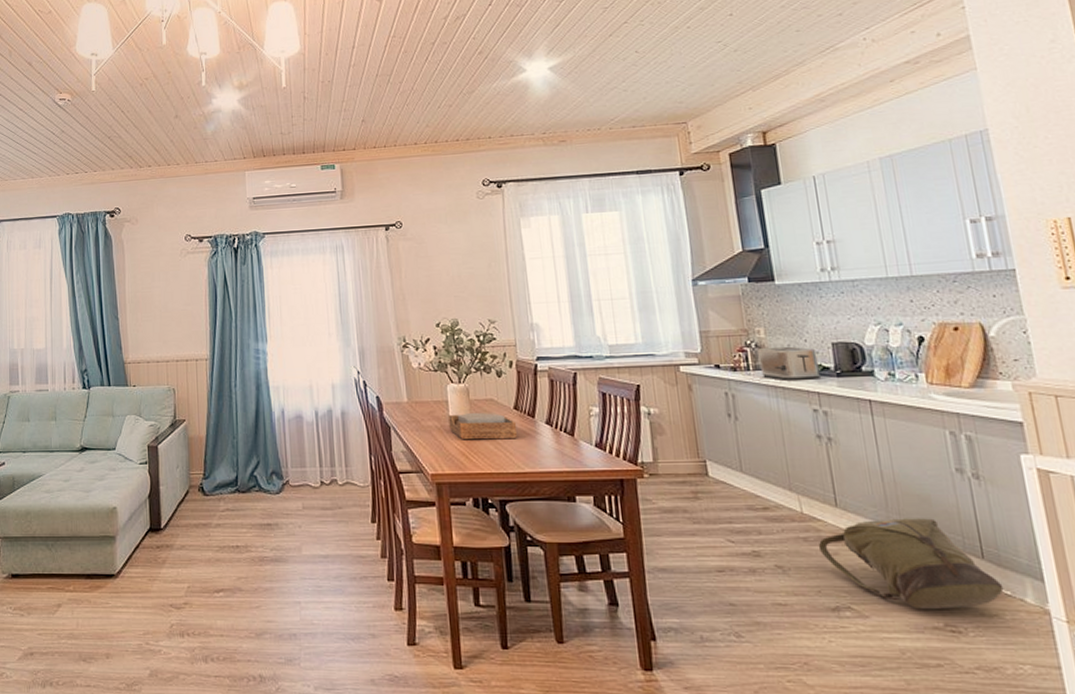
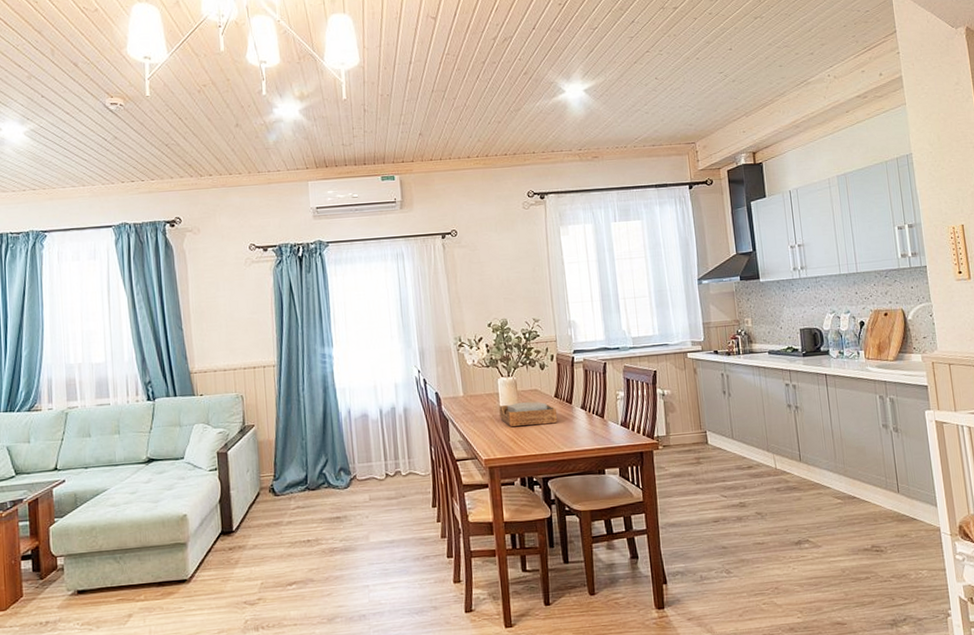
toaster: present [757,346,820,382] -> none [746,333,791,362]
backpack: present [818,518,1004,609] -> none [787,465,911,536]

